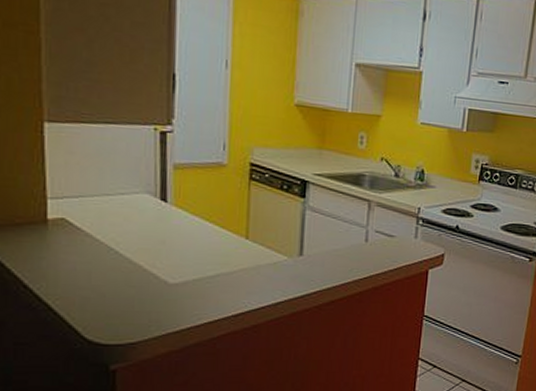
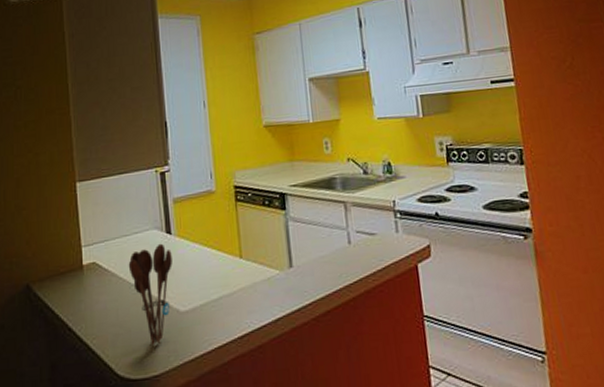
utensil holder: none [108,210,165,314] -> present [128,243,172,346]

